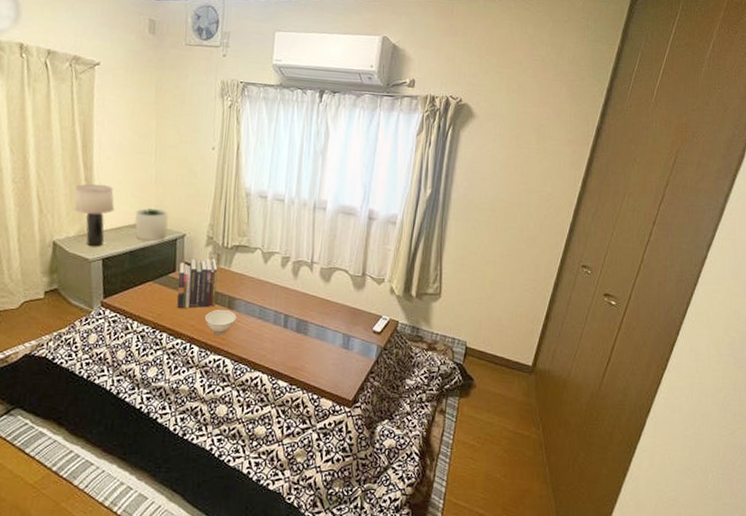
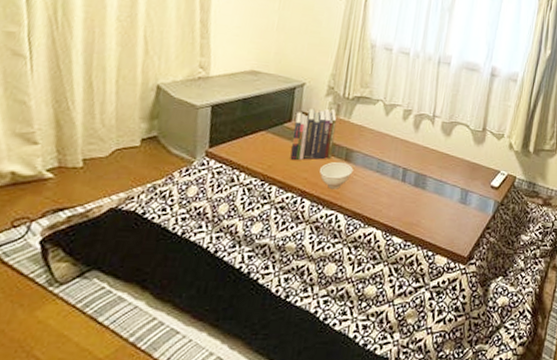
table lamp: present [74,183,115,247] -> none [184,26,231,93]
planter: present [135,208,169,242] -> none [251,55,289,90]

